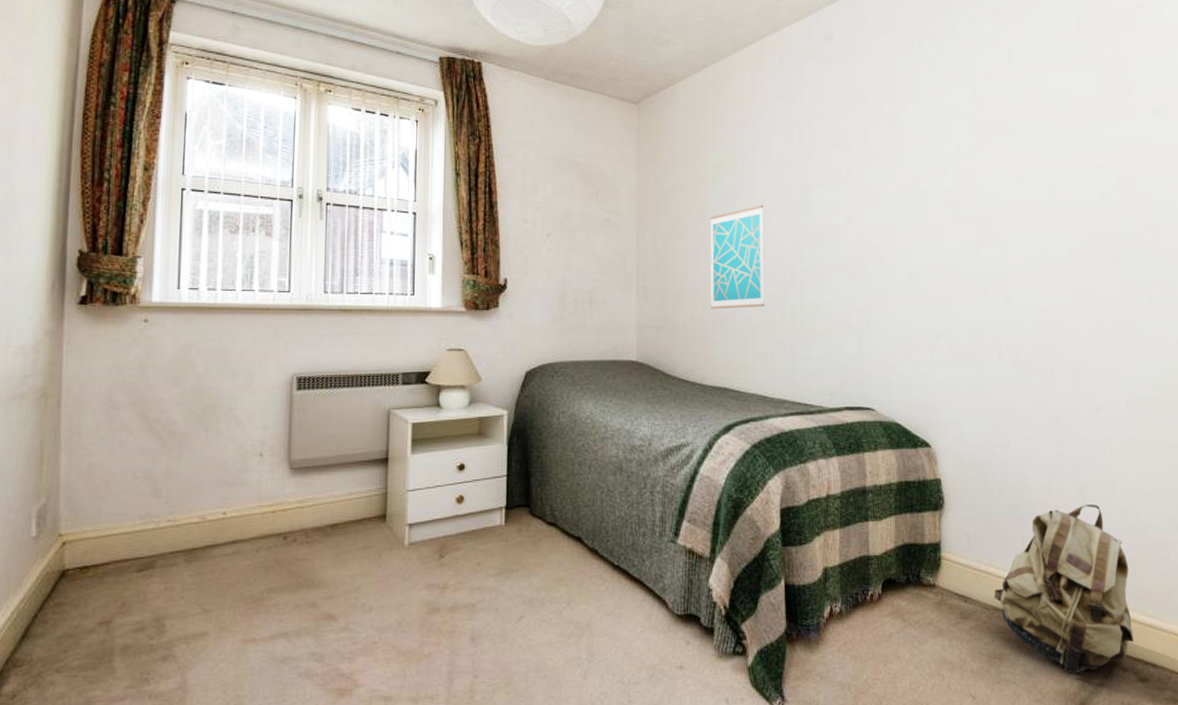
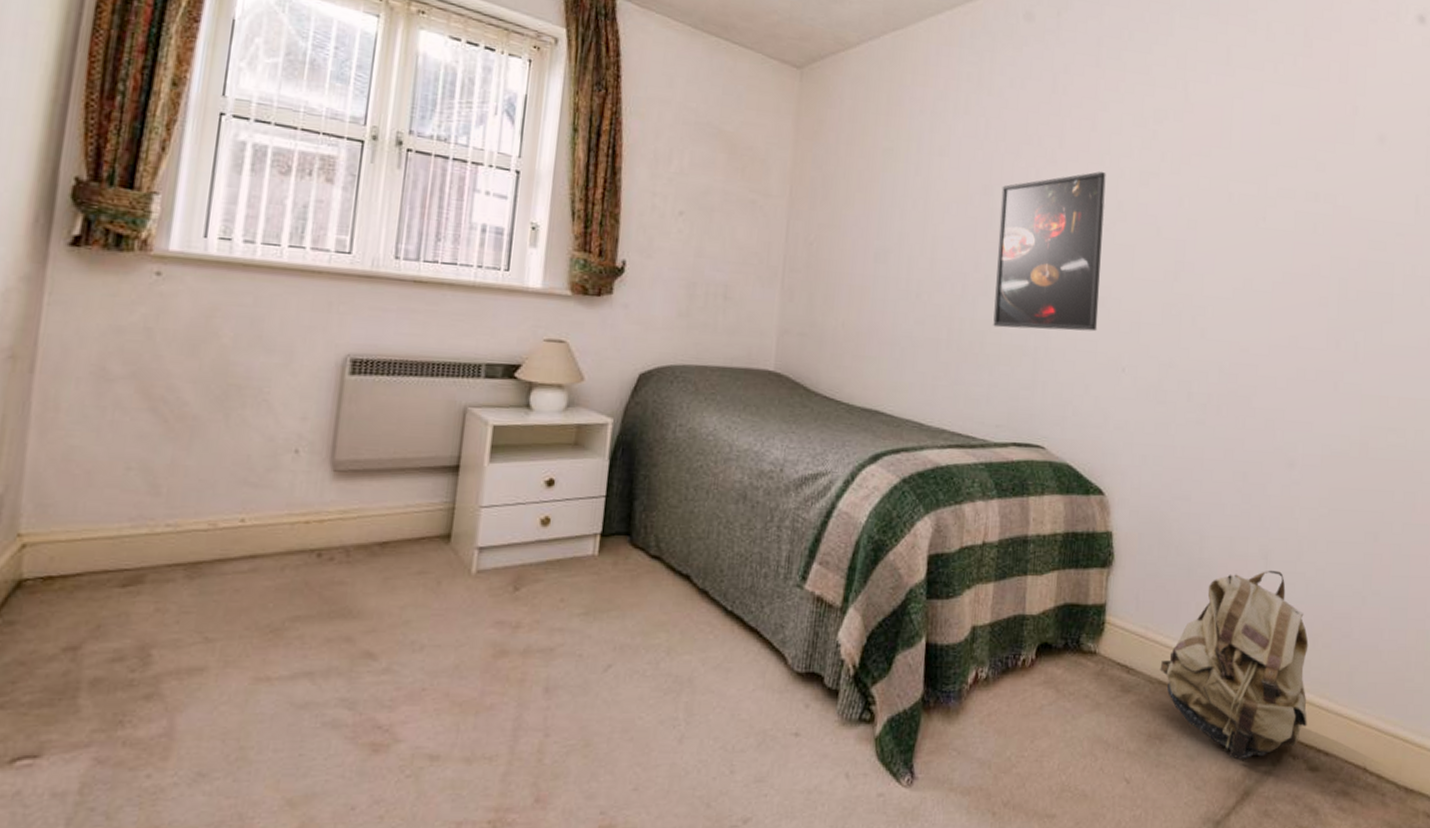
wall art: present [710,205,765,309] -> none [867,201,939,320]
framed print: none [818,165,912,309] -> present [993,171,1106,332]

